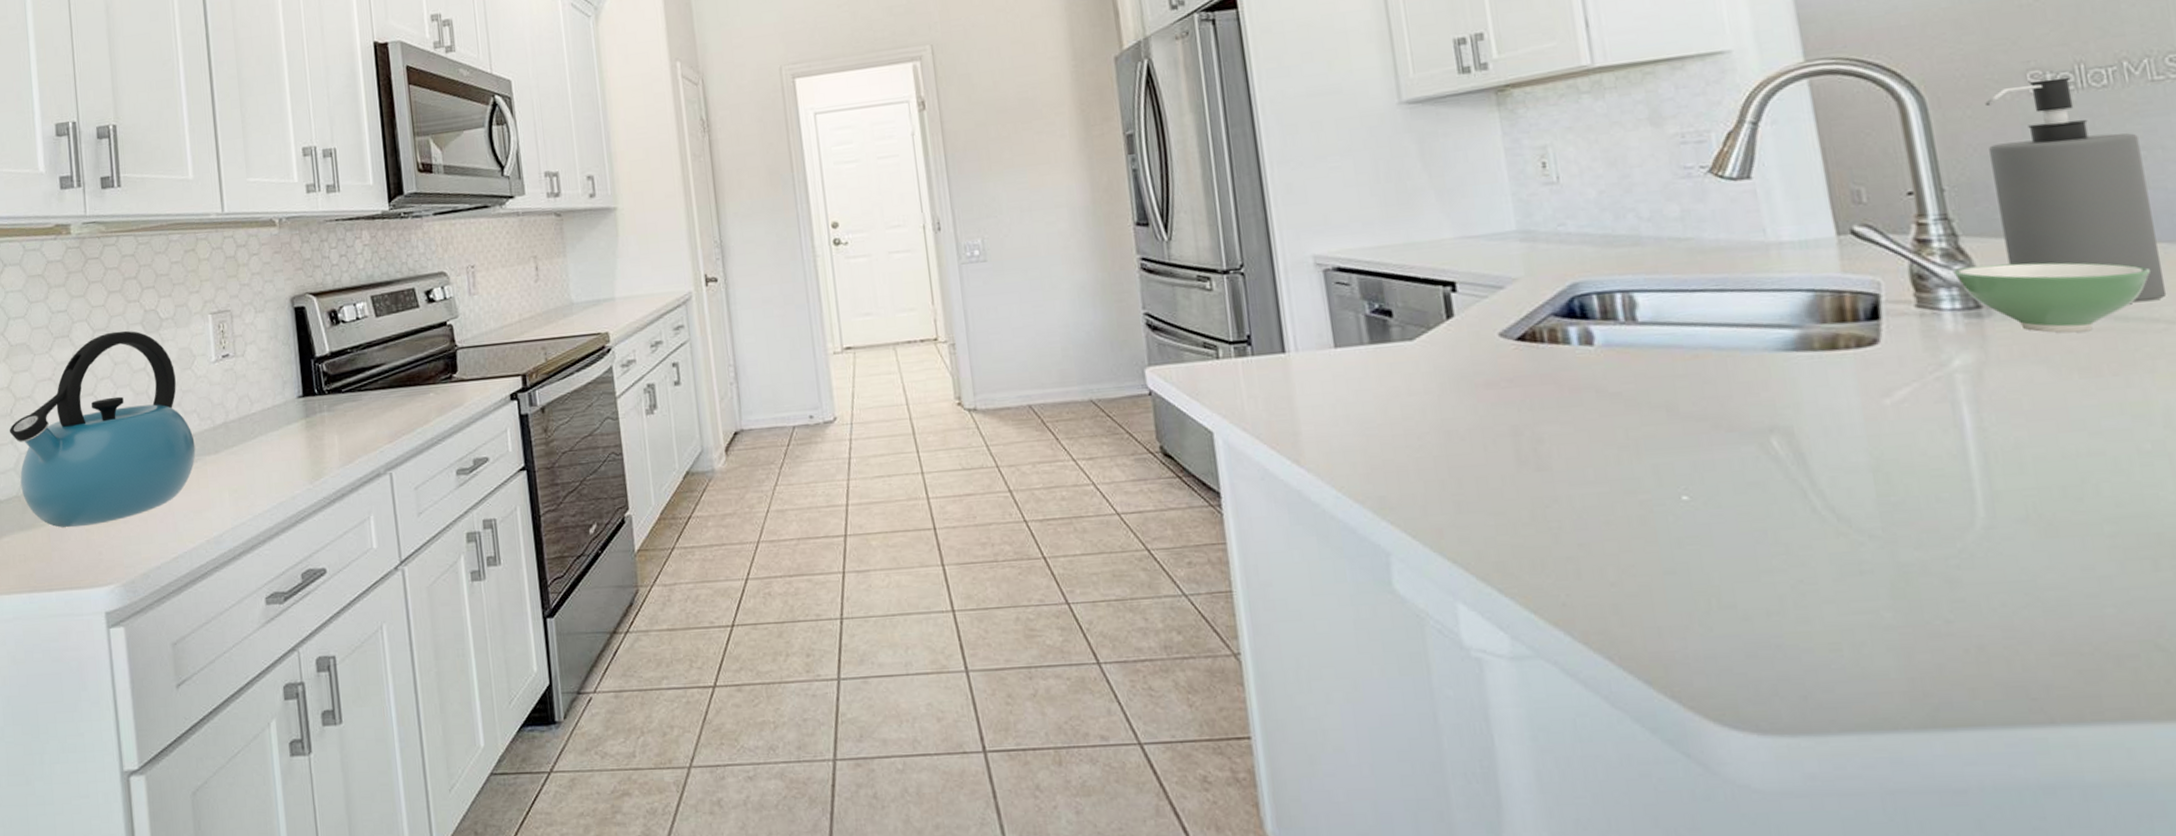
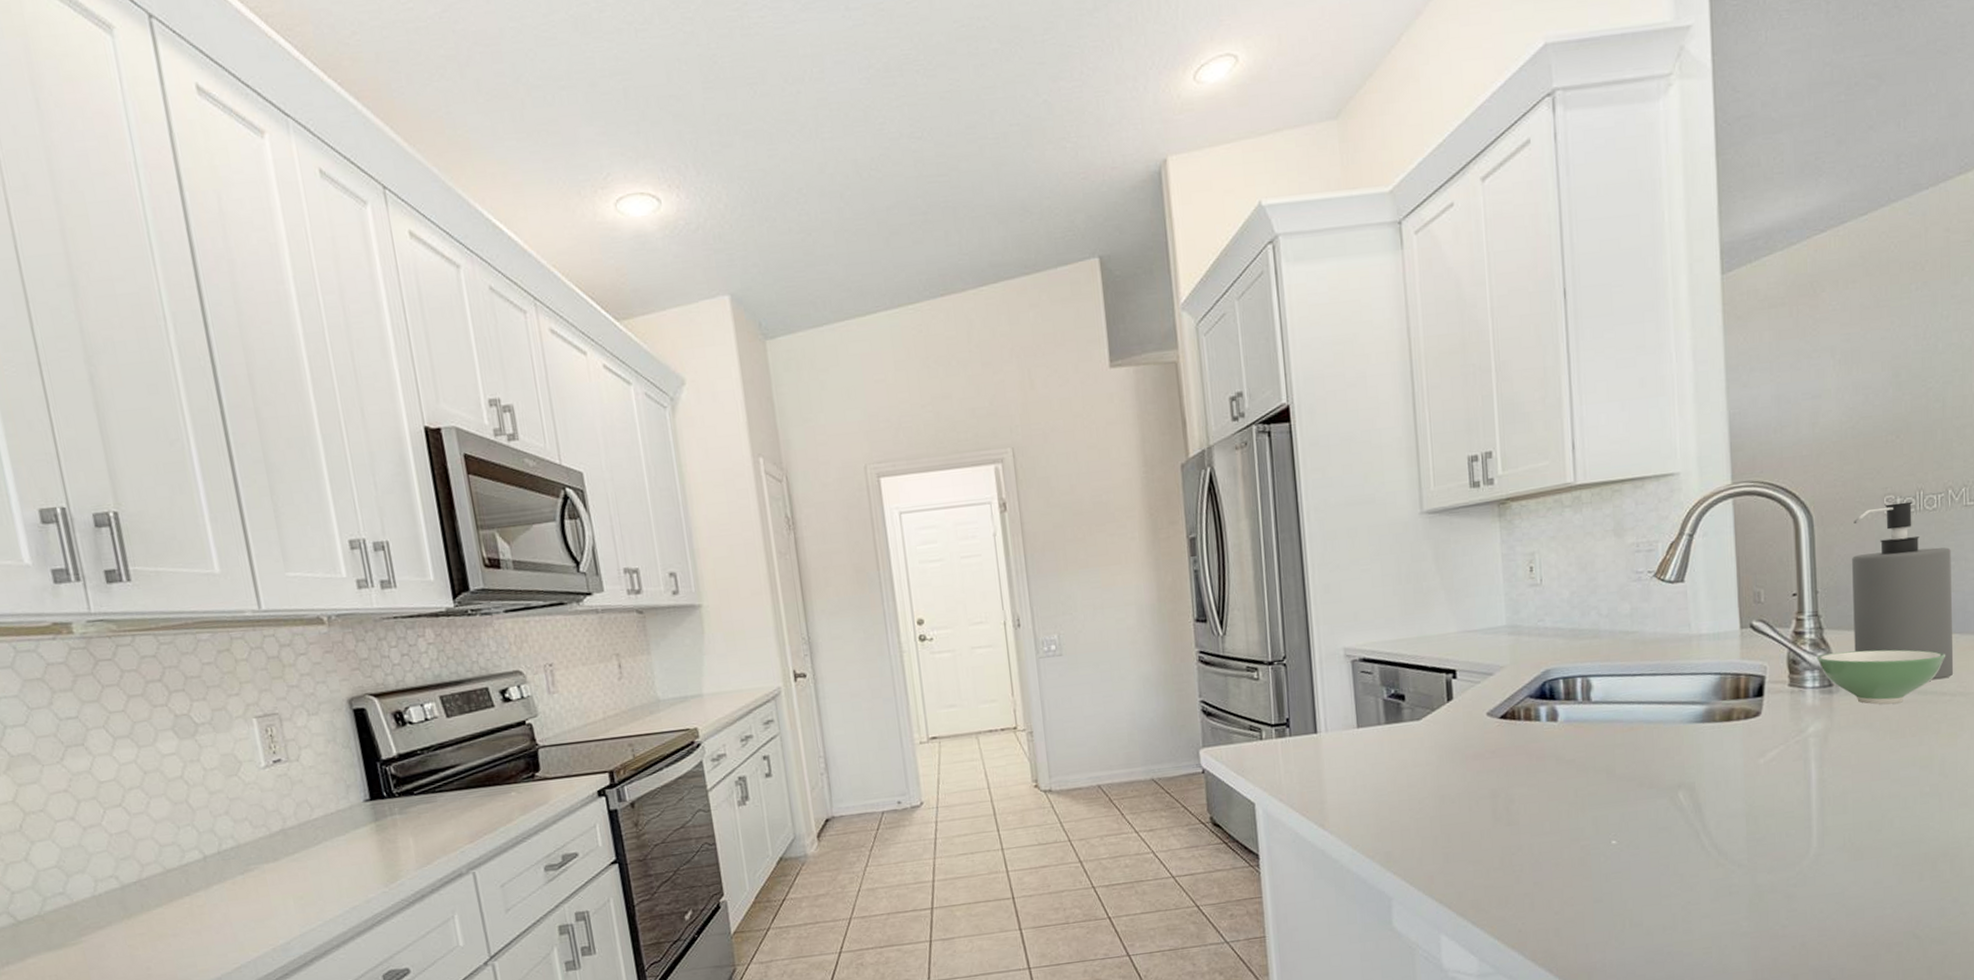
kettle: present [9,330,196,528] -> none [20,737,252,945]

